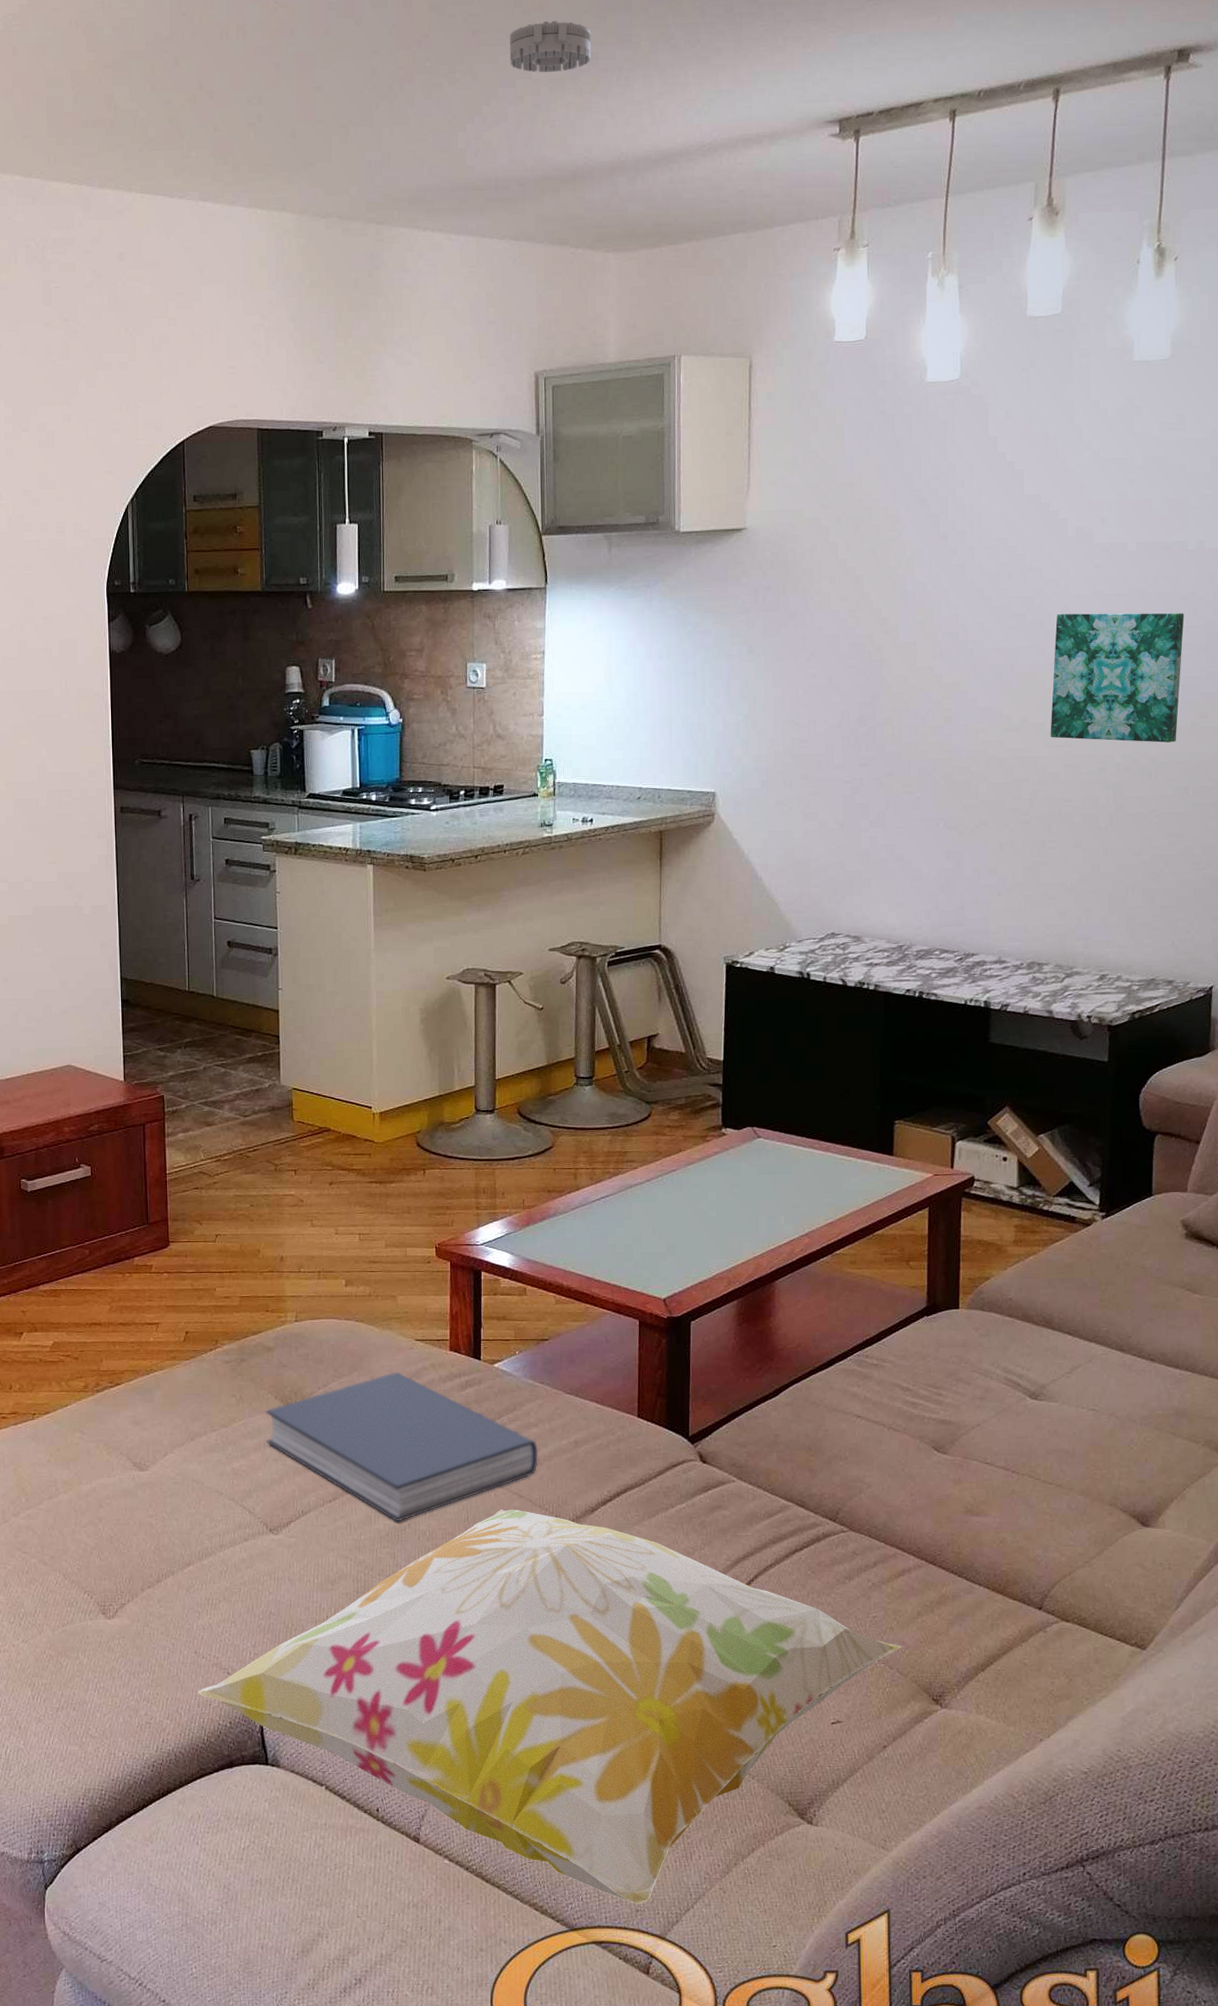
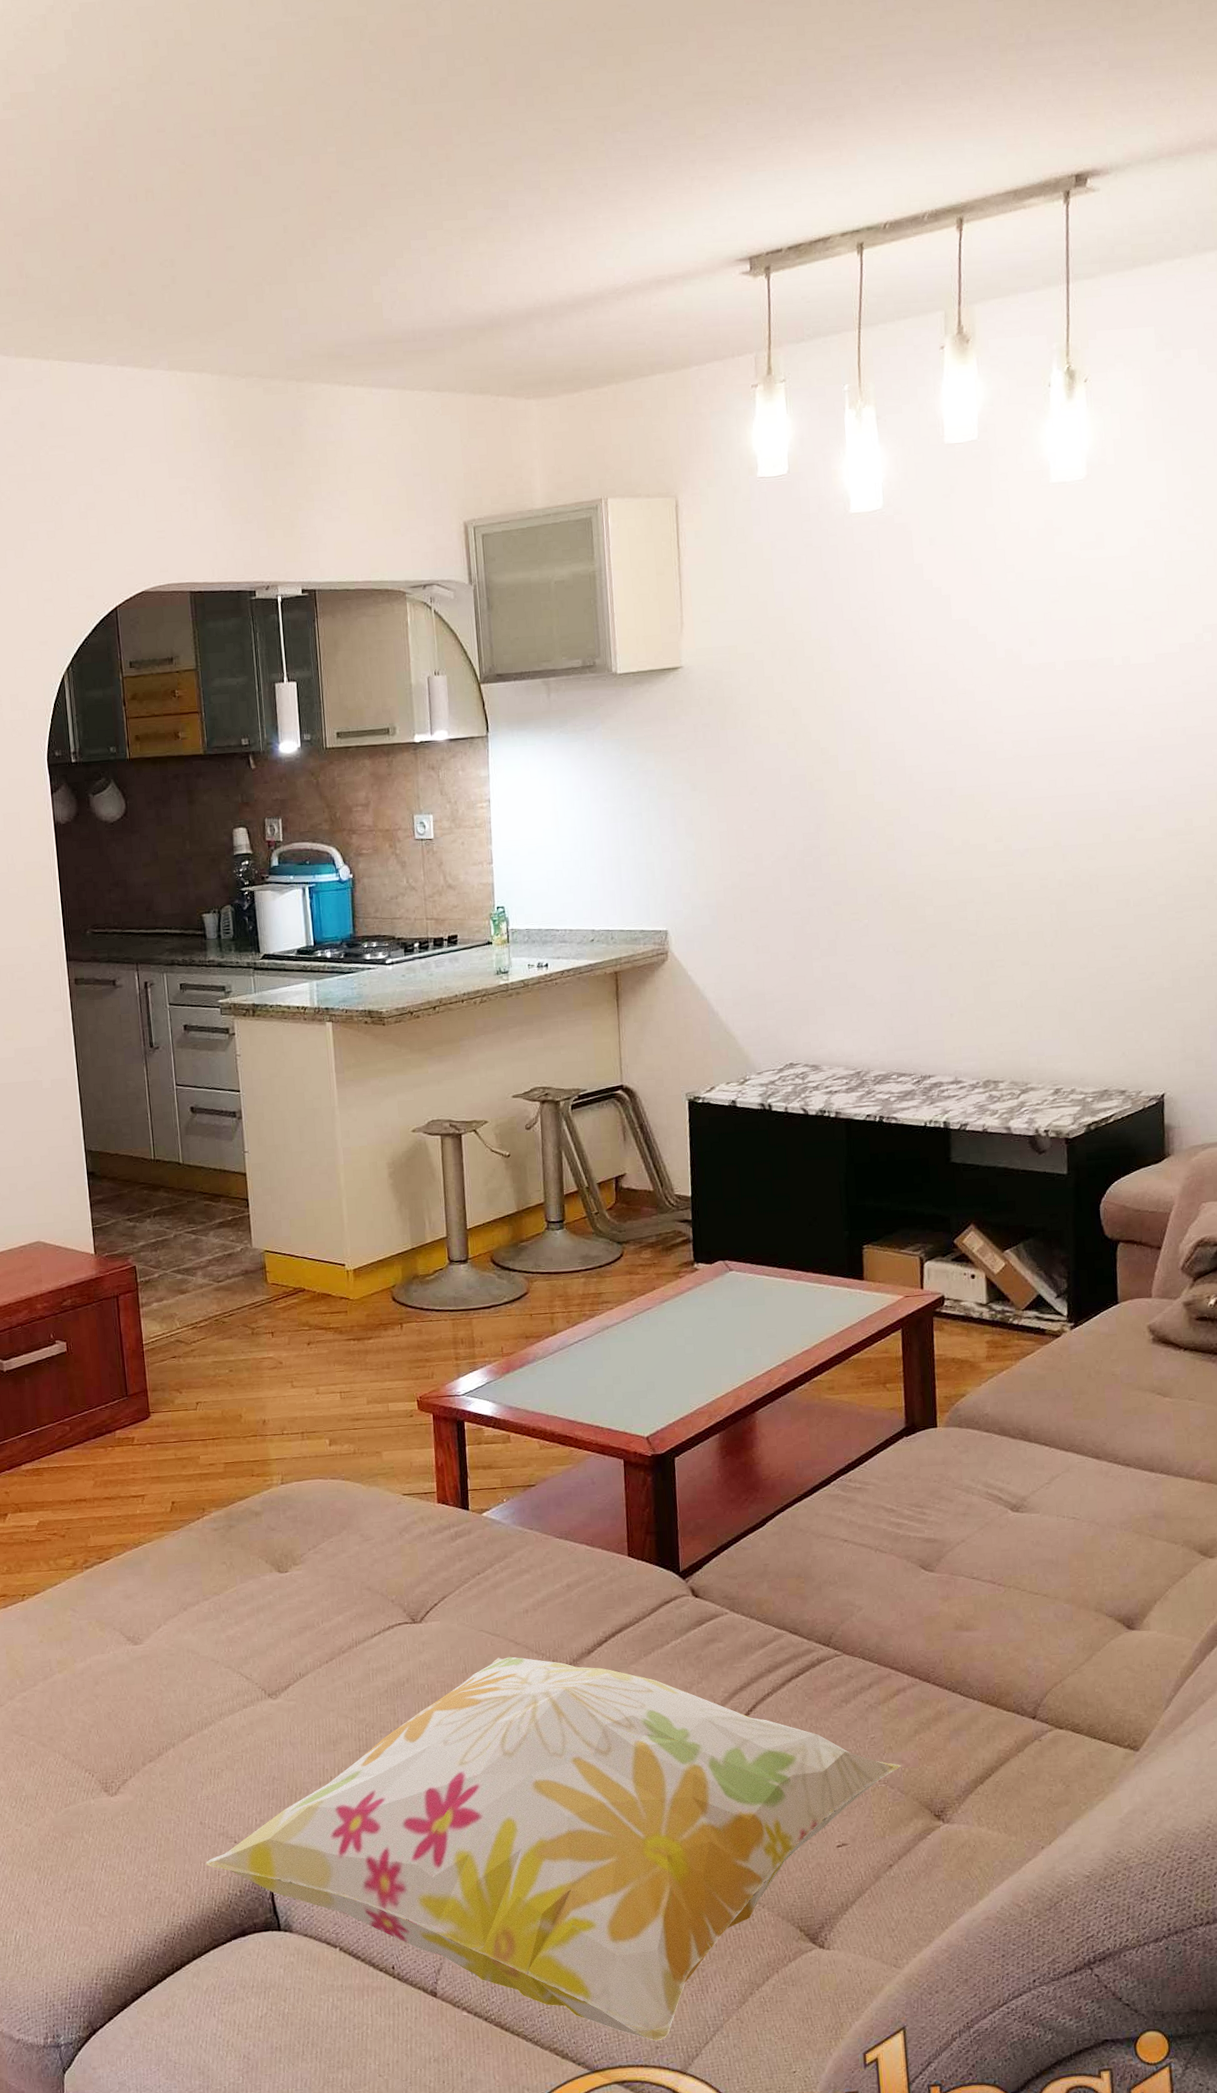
book: present [266,1371,538,1522] -> none [257,1527,532,1678]
smoke detector: present [509,21,591,73] -> none [419,171,501,223]
wall art: present [1050,613,1184,743] -> none [990,728,1115,858]

